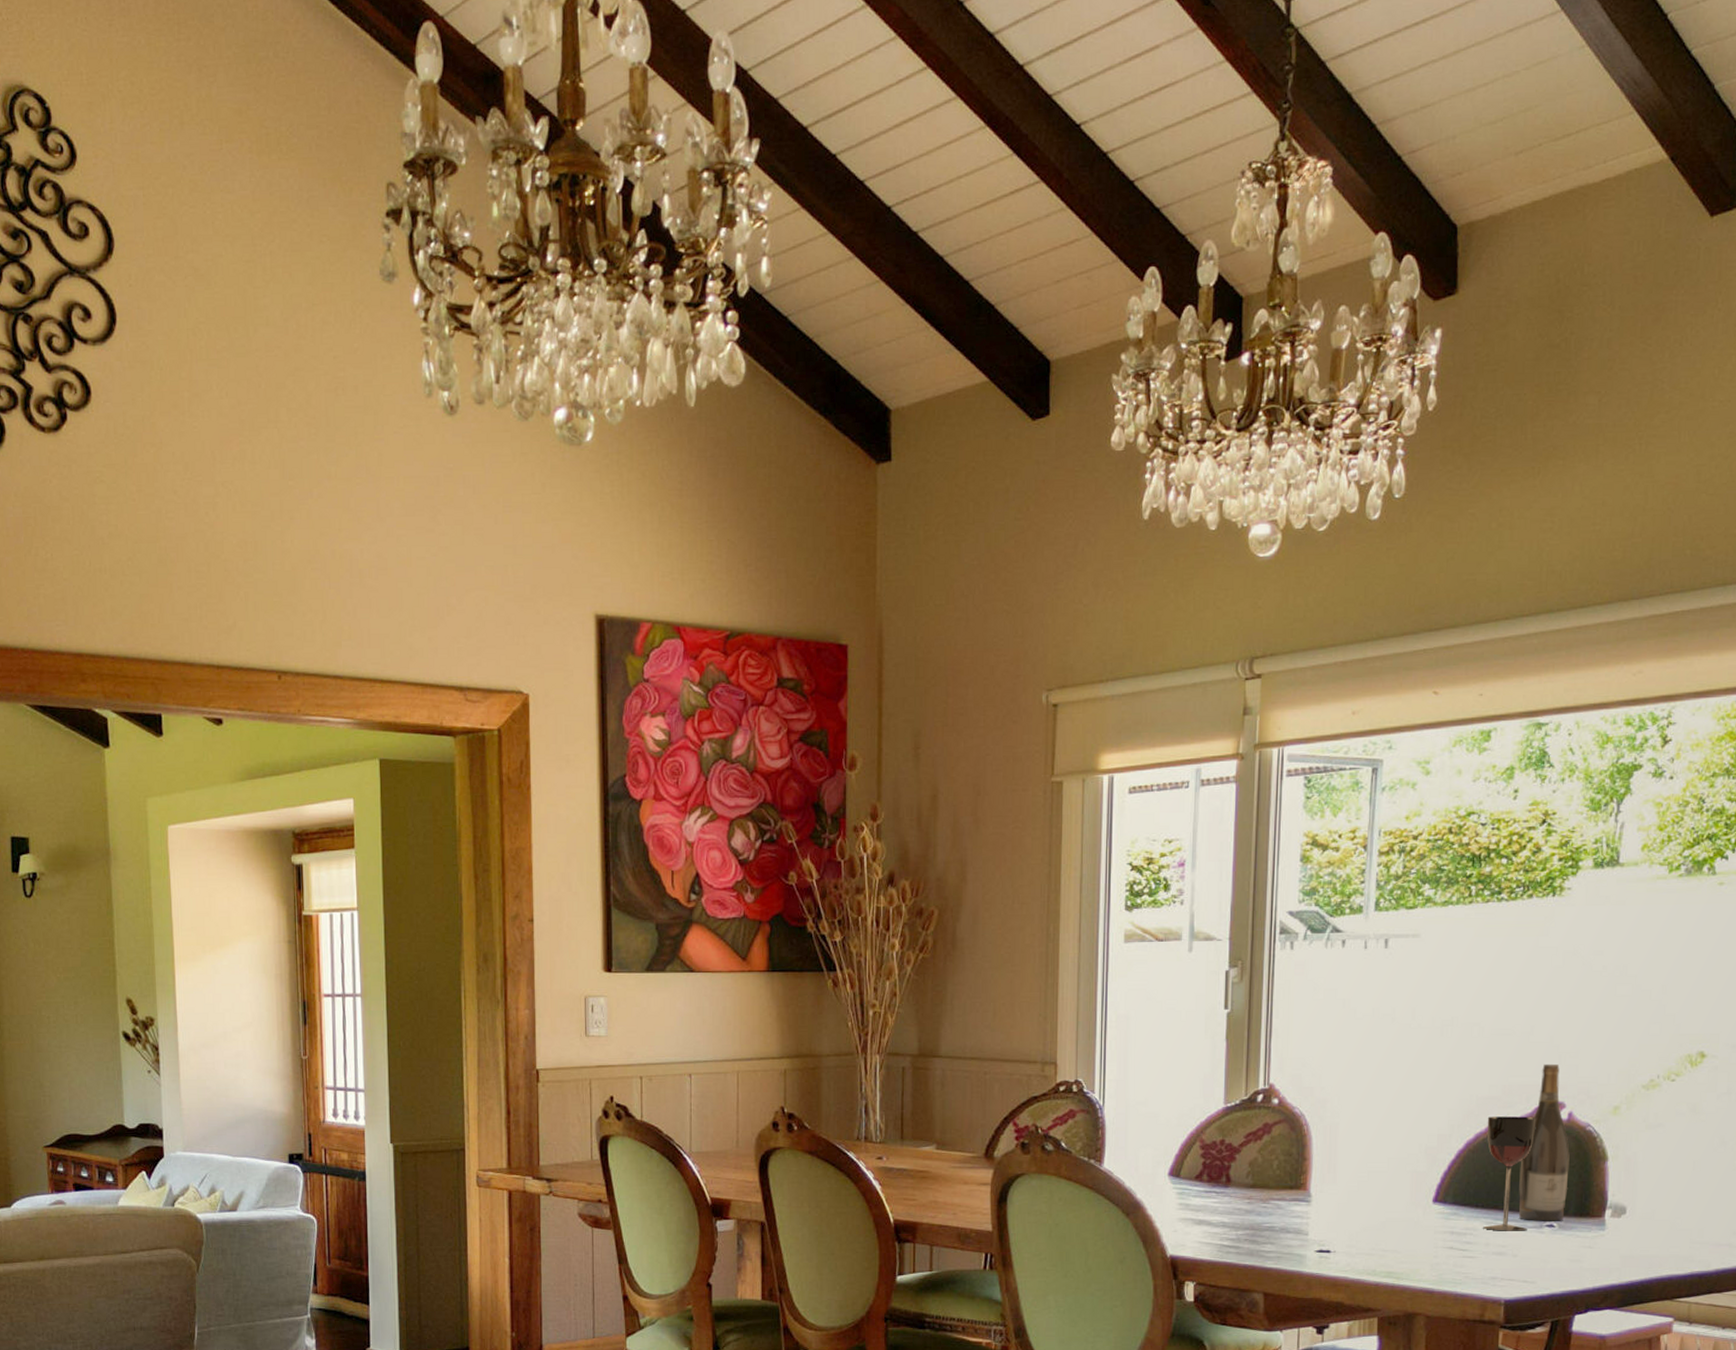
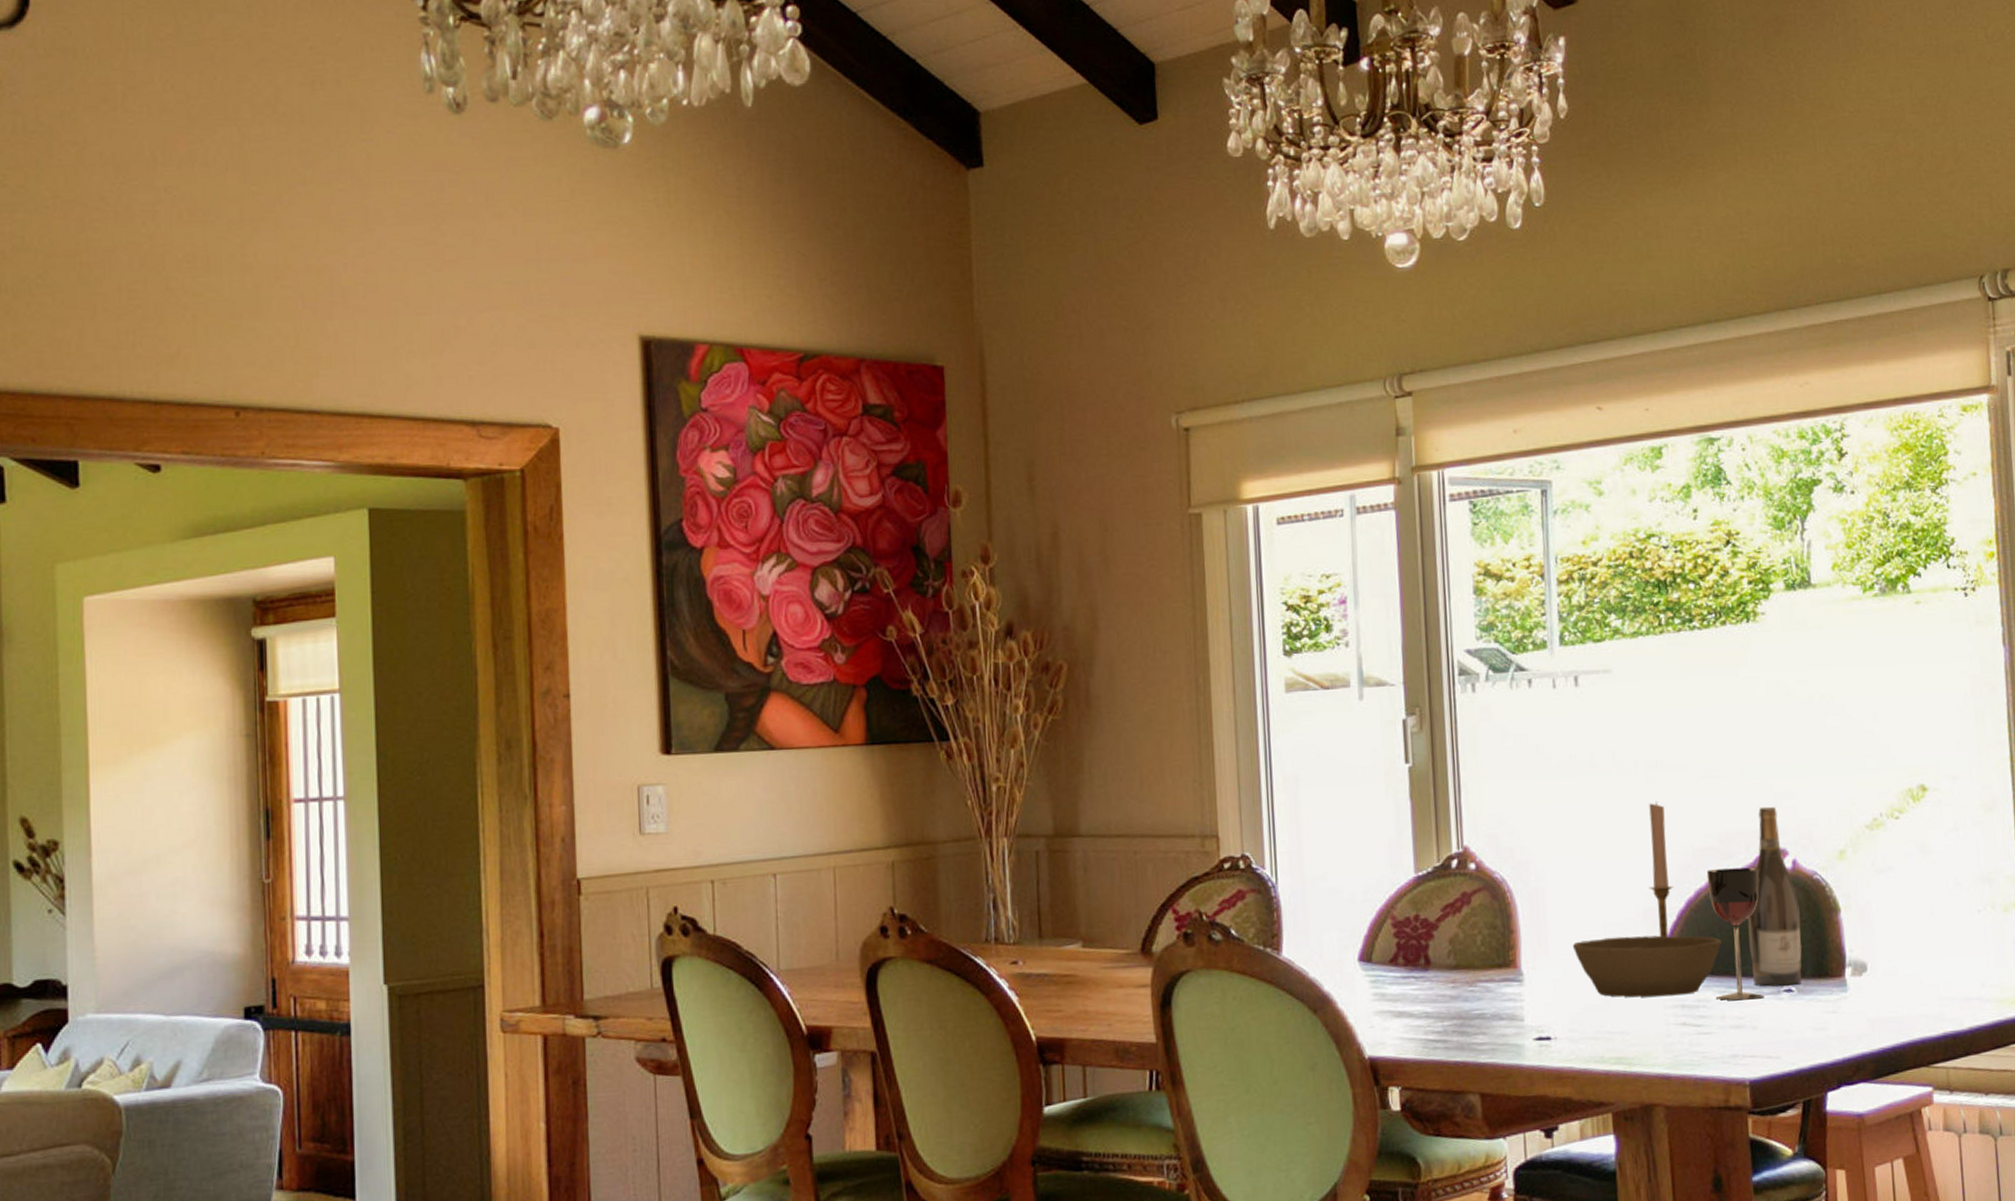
bowl: none [1358,1169,1495,1223] -> present [1572,935,1723,998]
candlestick: none [1433,1054,1456,1173] -> present [1649,801,1674,937]

